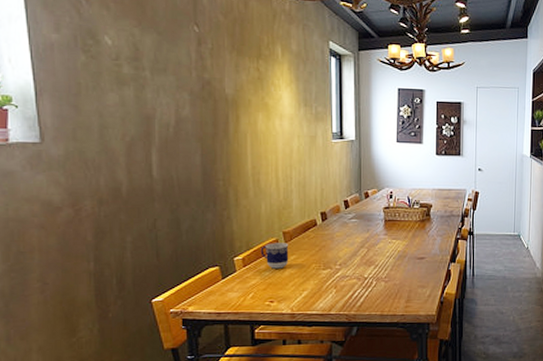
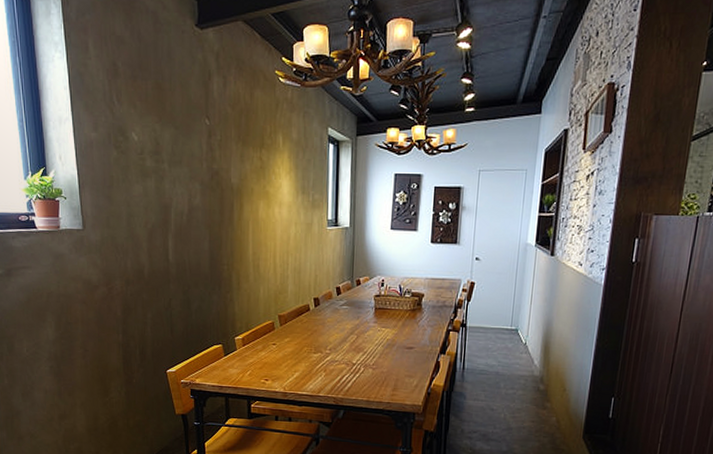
cup: present [260,243,289,269] -> none [258,325,284,350]

